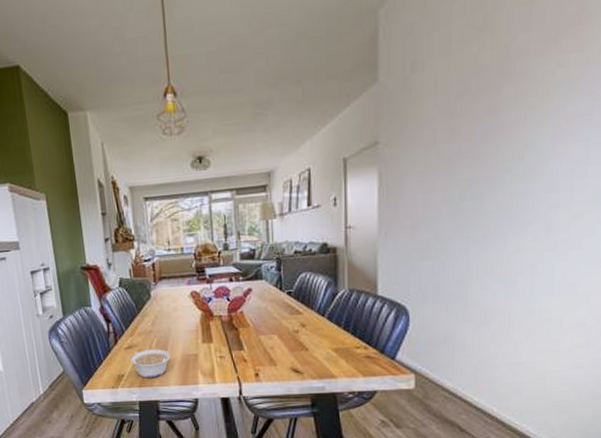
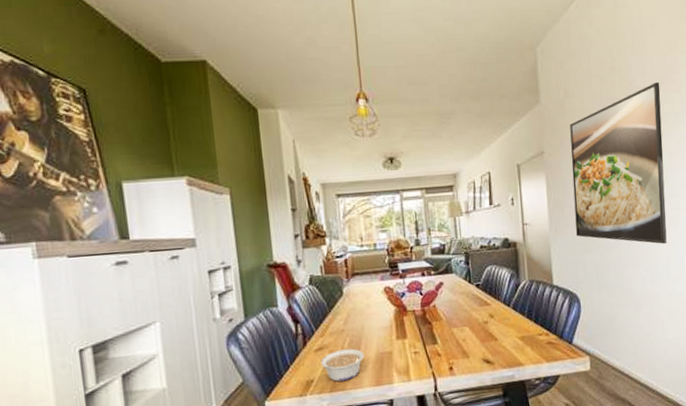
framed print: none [410,39,553,251] -> present [570,82,667,244]

